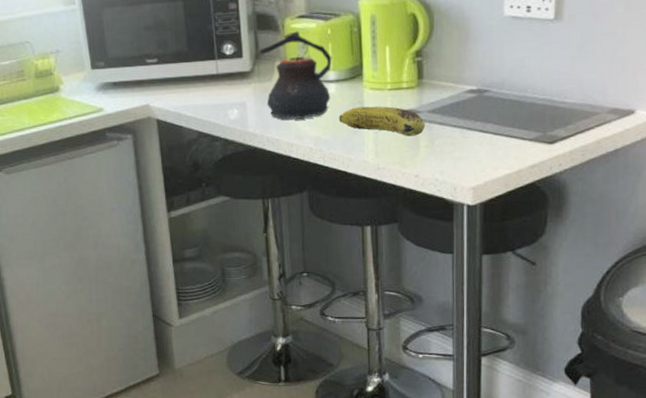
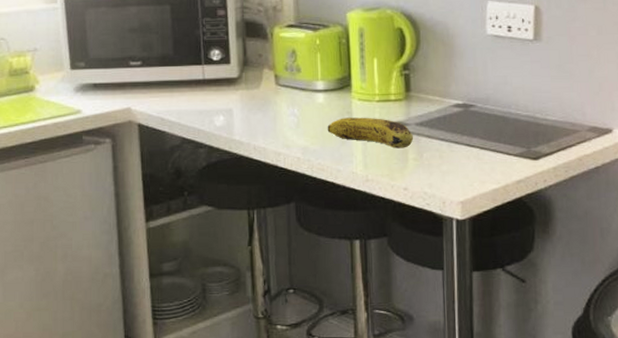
teapot: present [260,31,332,120] -> none [248,40,321,128]

